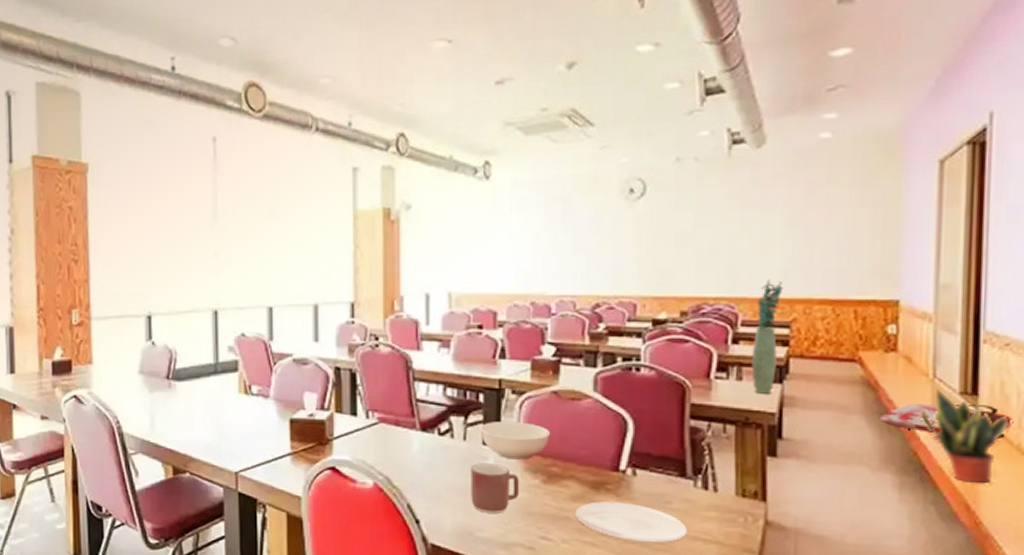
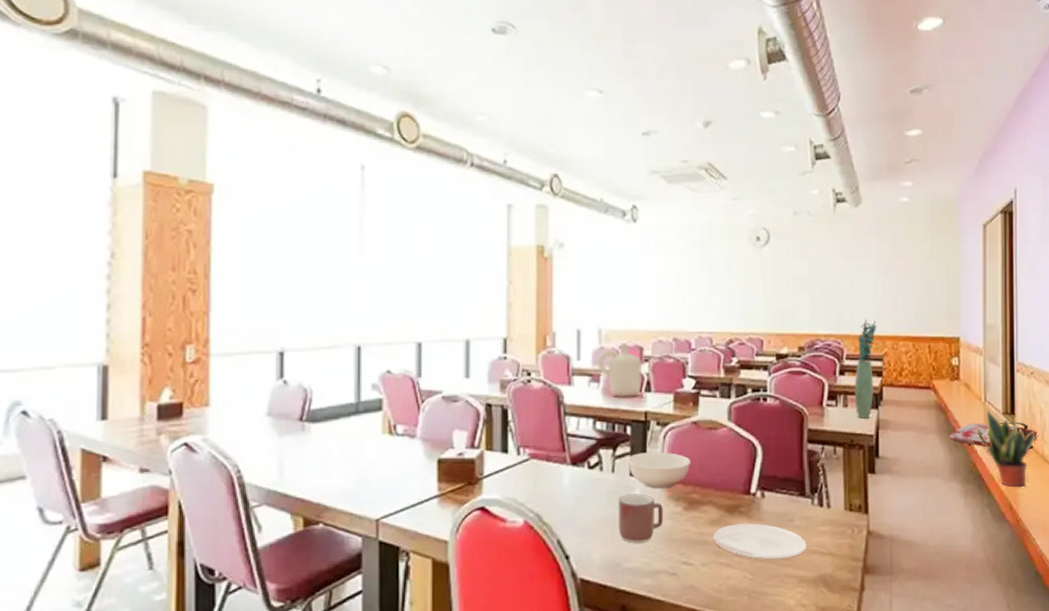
water jug: none [447,310,497,364] -> present [597,345,643,397]

